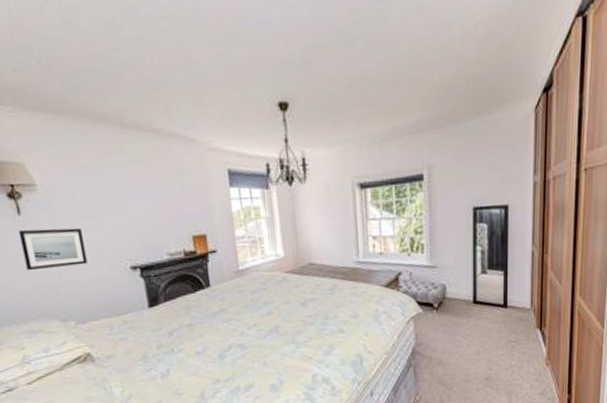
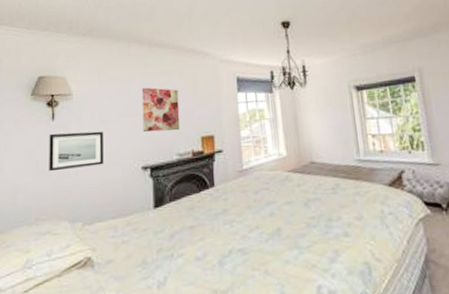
wall art: none [118,178,168,230] -> present [141,87,180,133]

